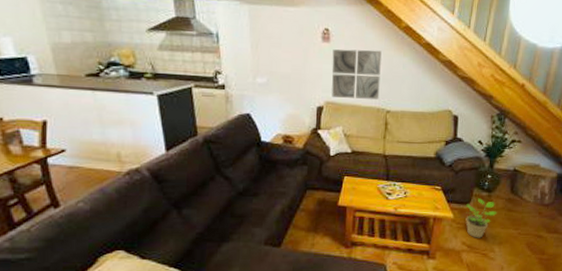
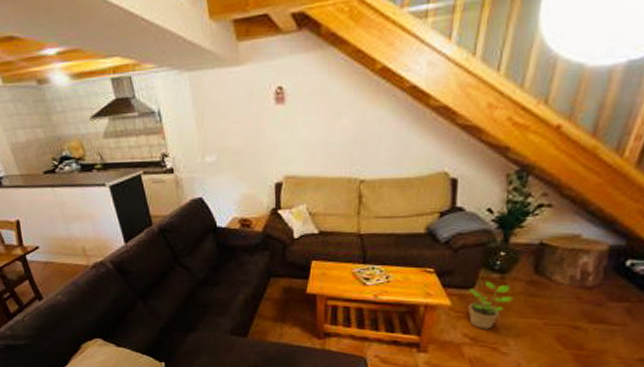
wall art: present [332,49,382,100] -> none [289,105,350,170]

